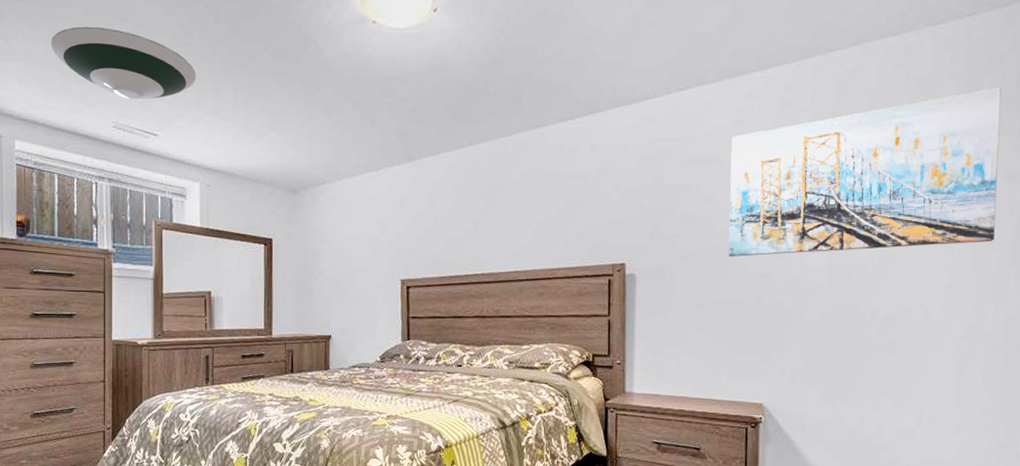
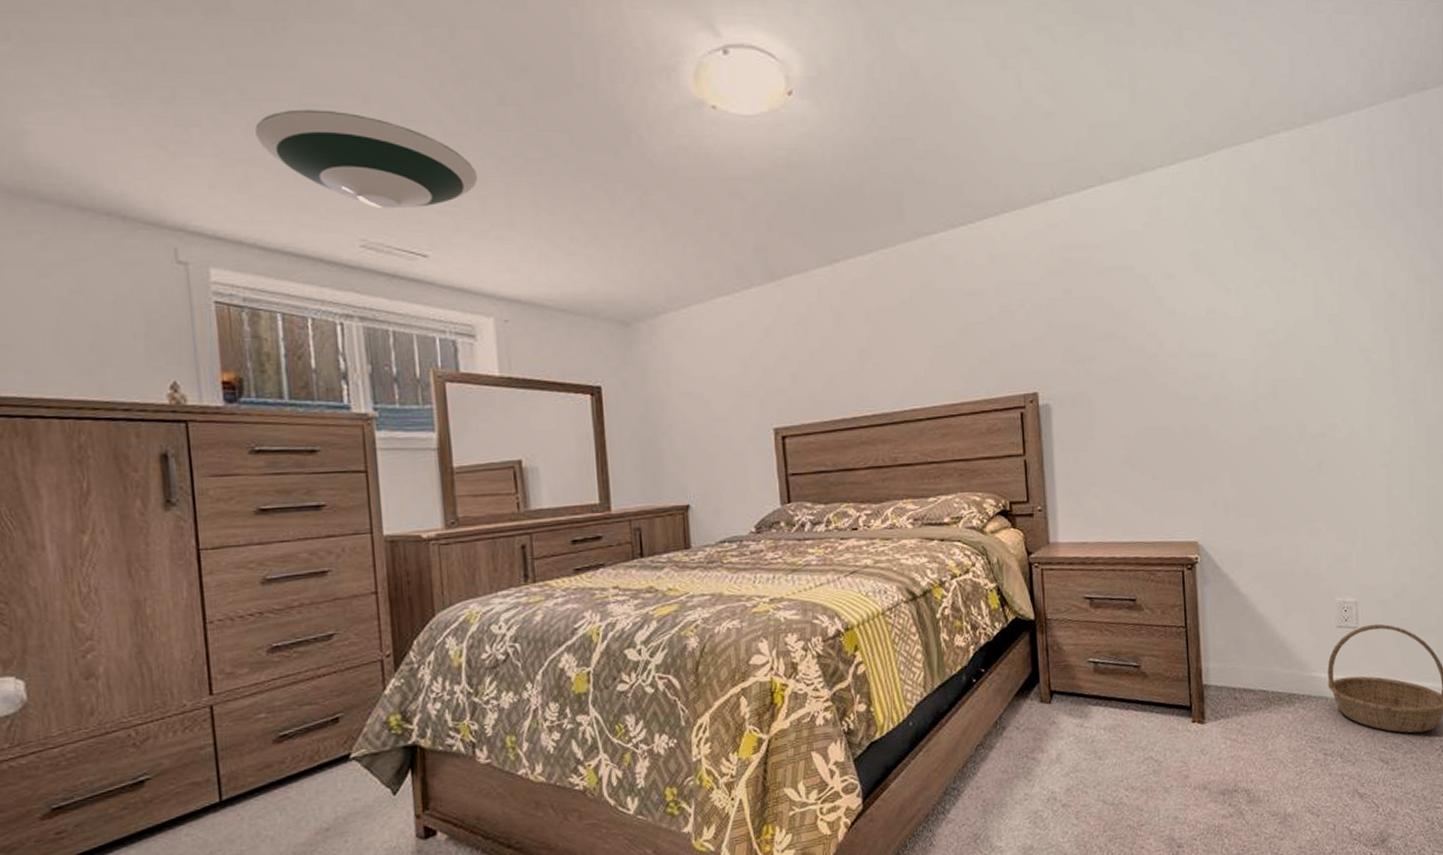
wall art: present [728,87,1001,257] -> none [1142,183,1409,378]

